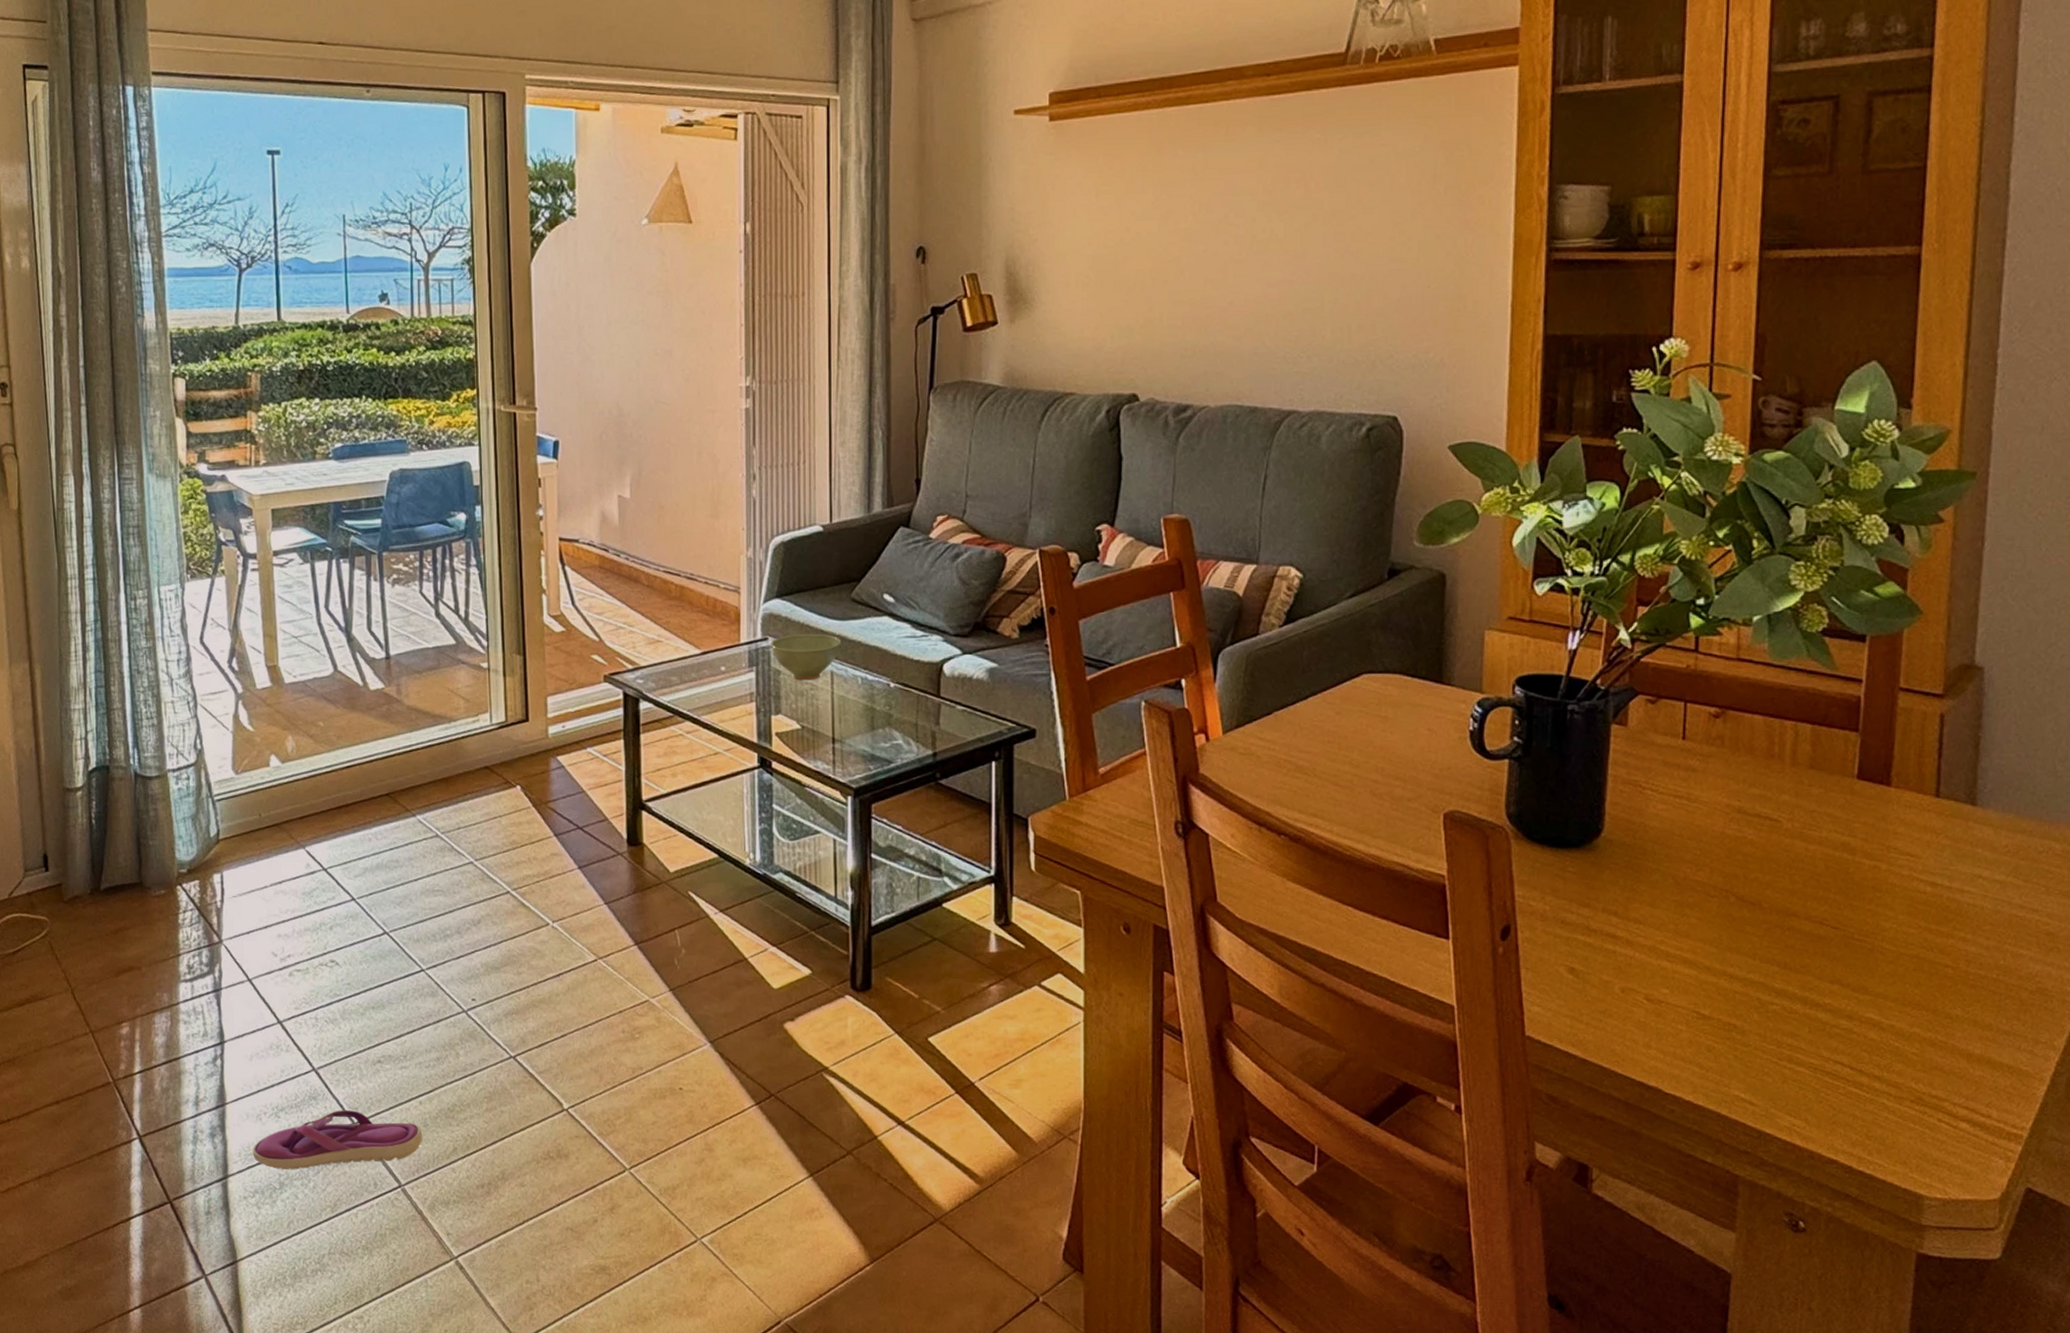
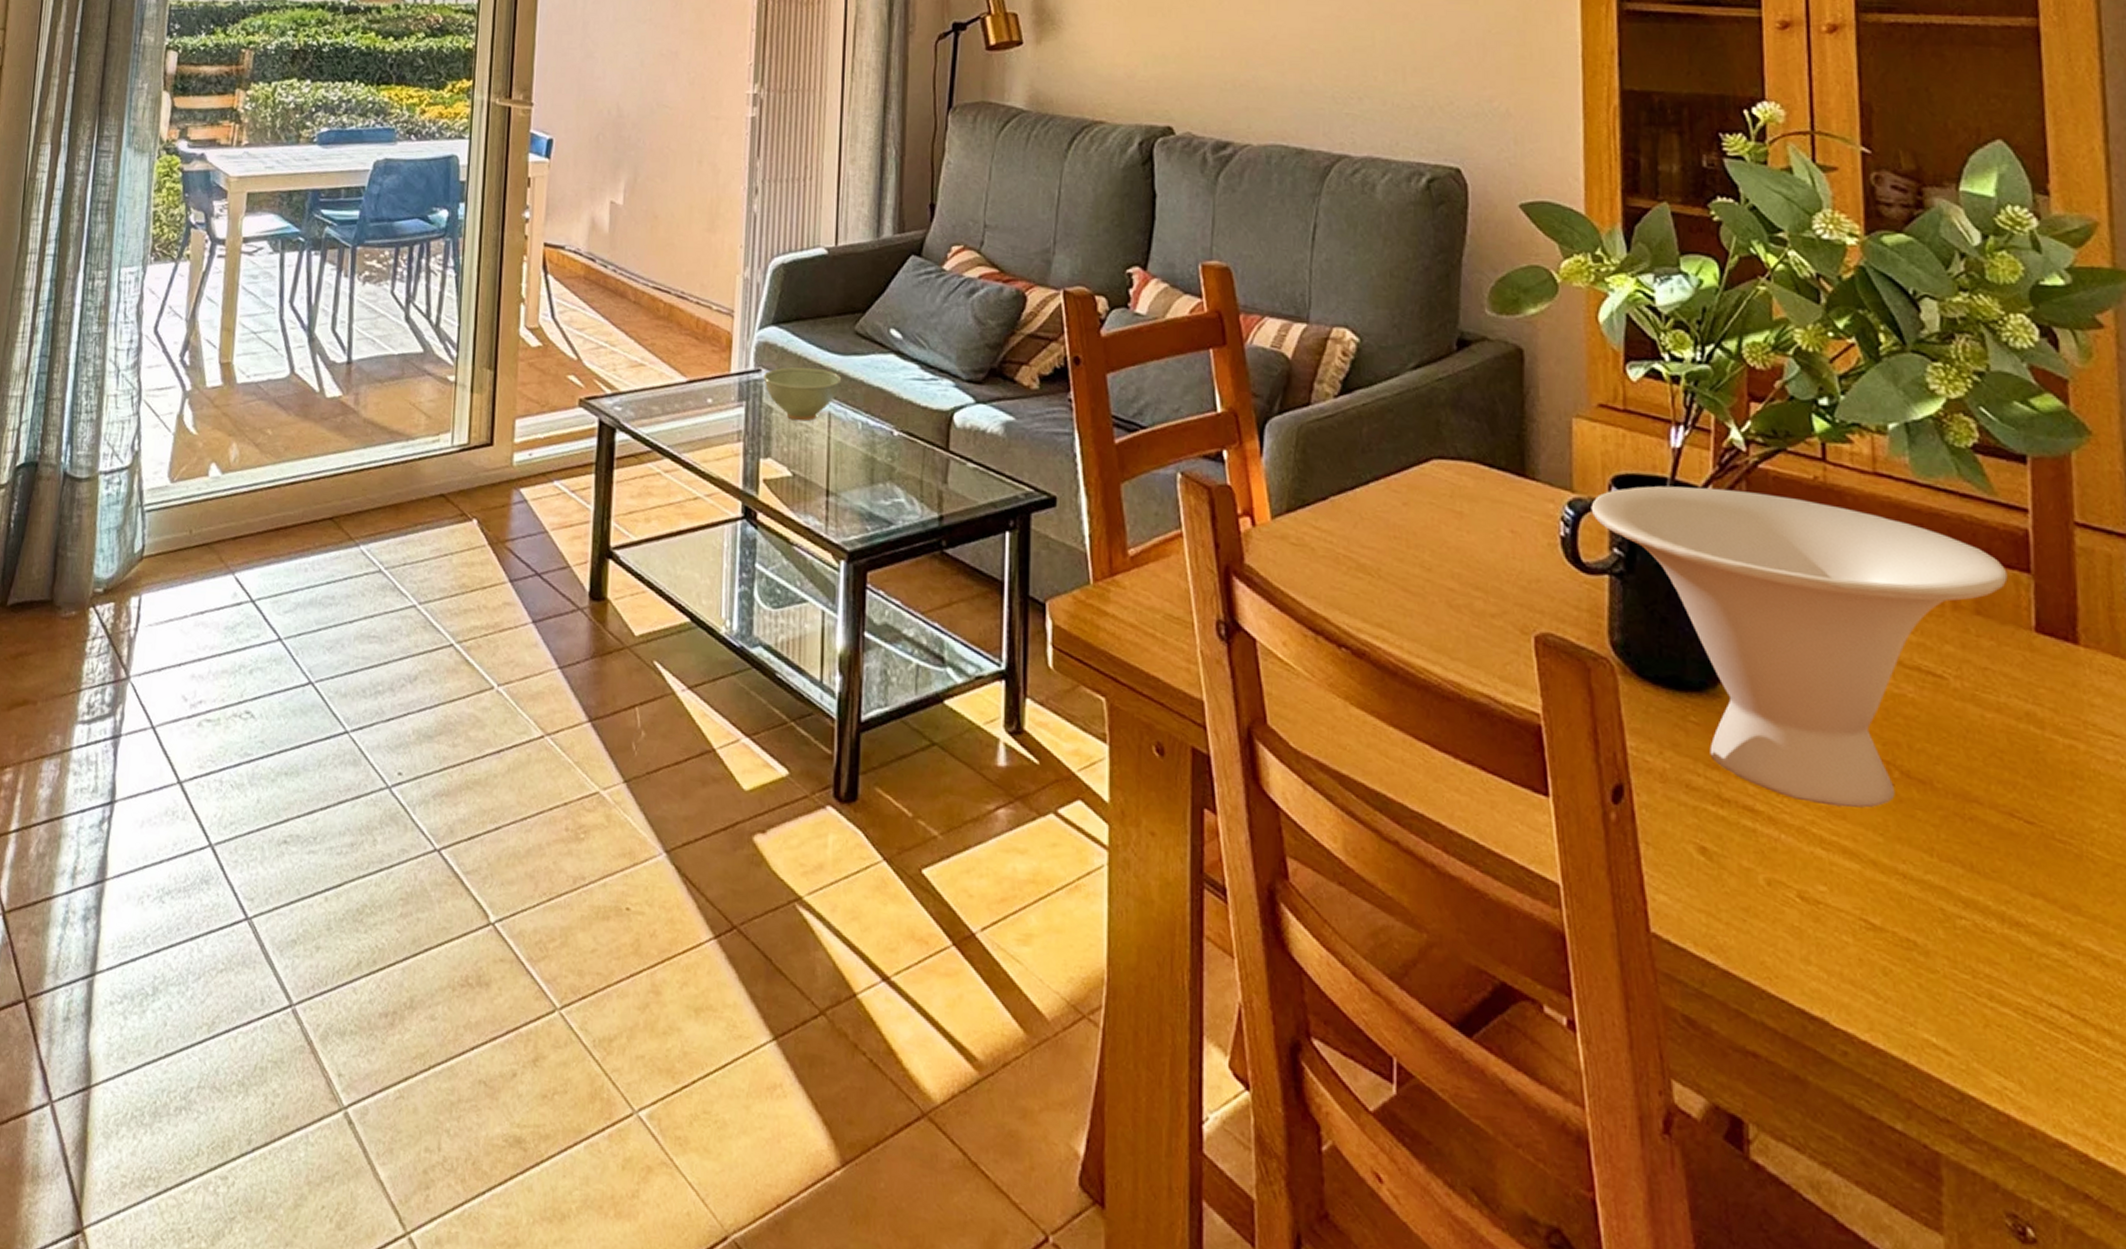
sandal: present [252,1110,423,1170] -> none [127,899,325,972]
bowl: none [1496,681,1840,929] -> present [1591,485,2008,809]

